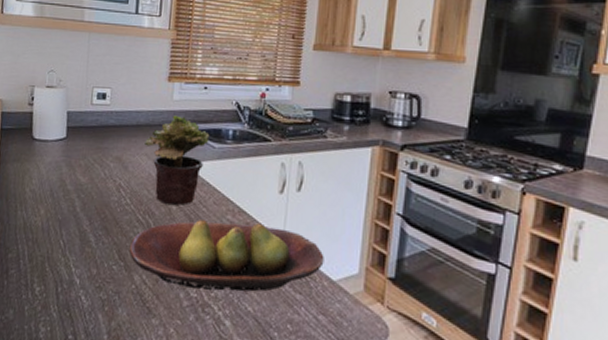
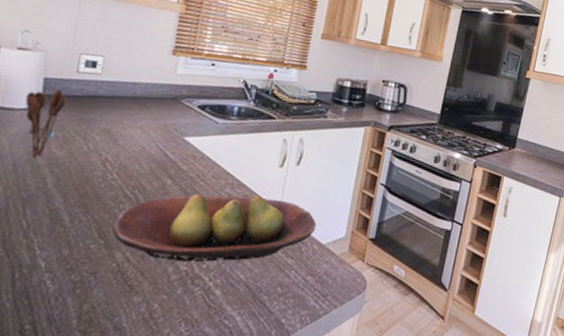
utensil holder: none [55,121,85,184] -> present [25,90,67,158]
potted plant: present [145,115,210,205] -> none [140,89,214,180]

